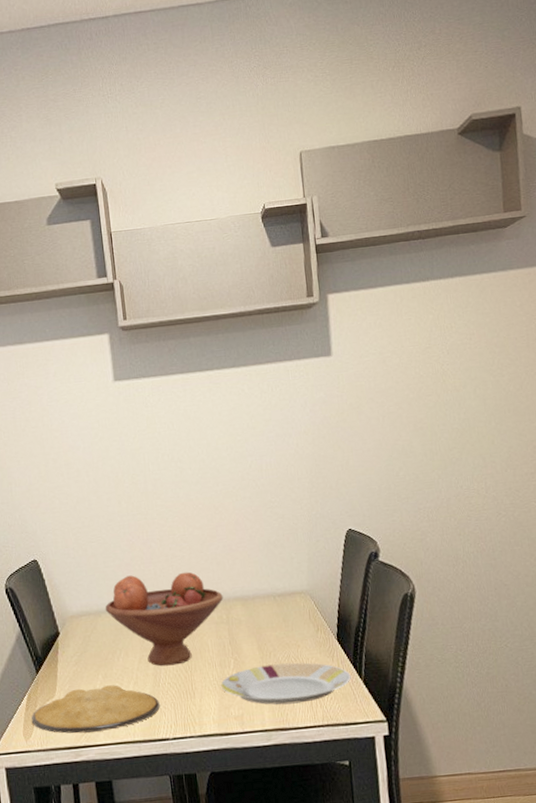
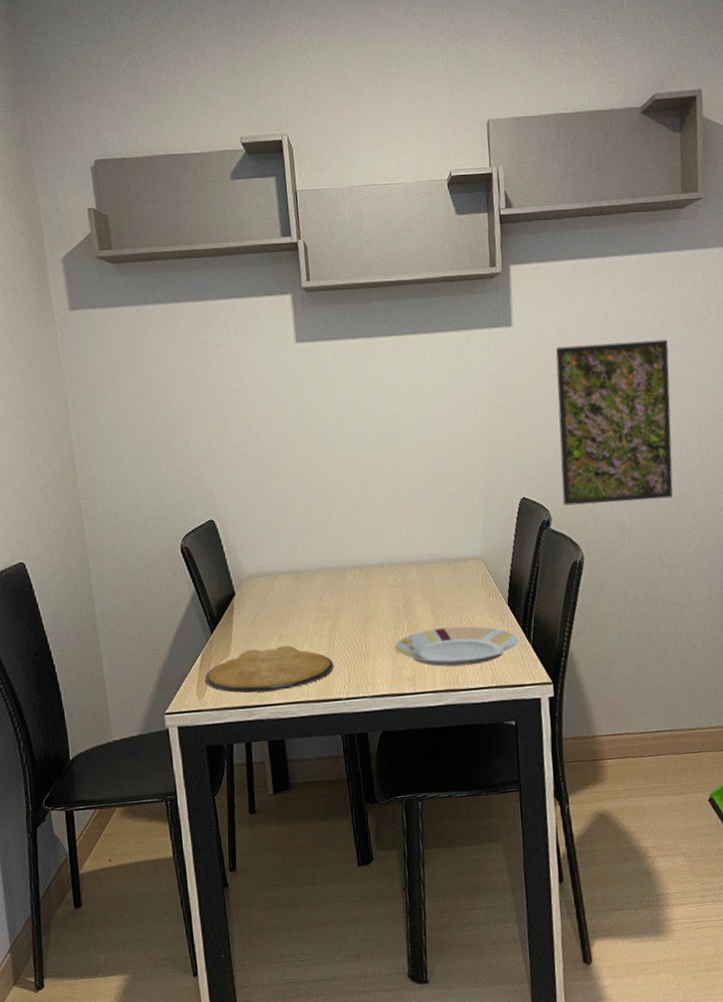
fruit bowl: present [105,572,223,666] -> none [281,535,399,628]
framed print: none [378,362,508,536] -> present [555,339,673,506]

